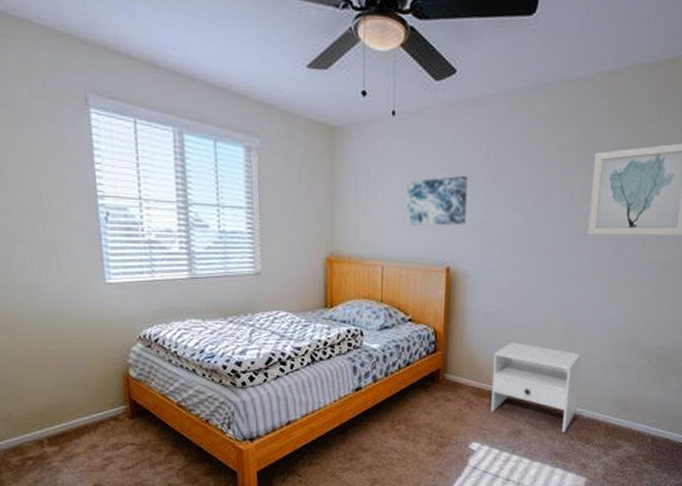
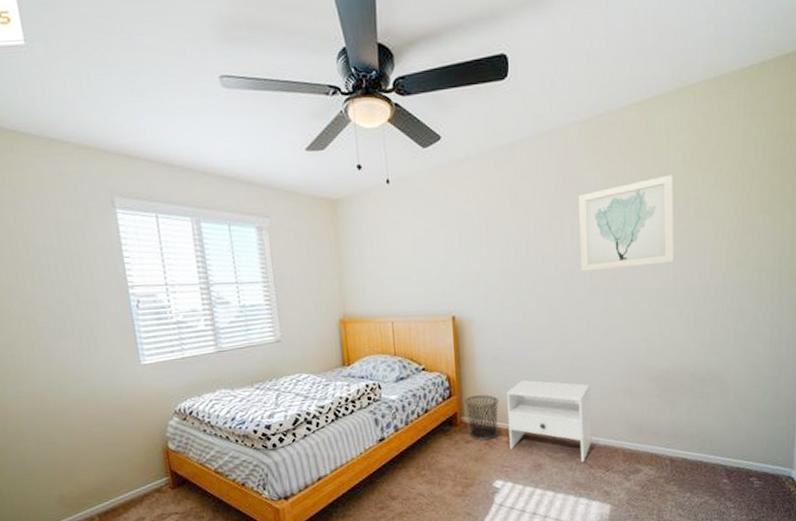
wall art: present [406,176,468,226] -> none [407,231,465,282]
waste bin: none [449,353,486,401] -> present [464,394,499,441]

